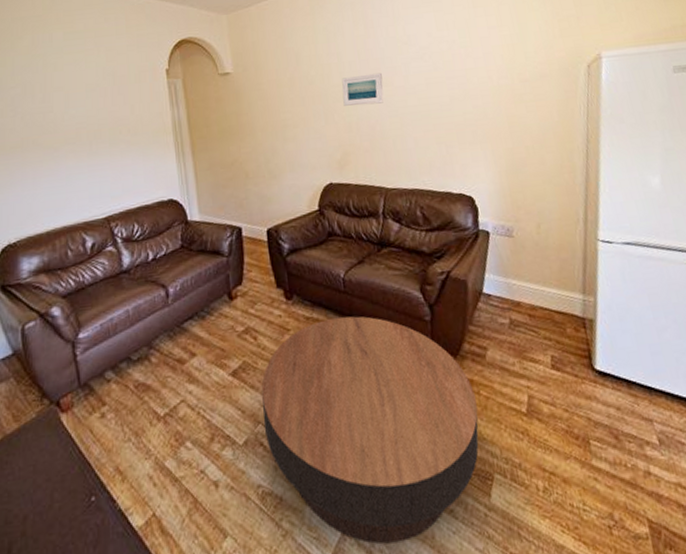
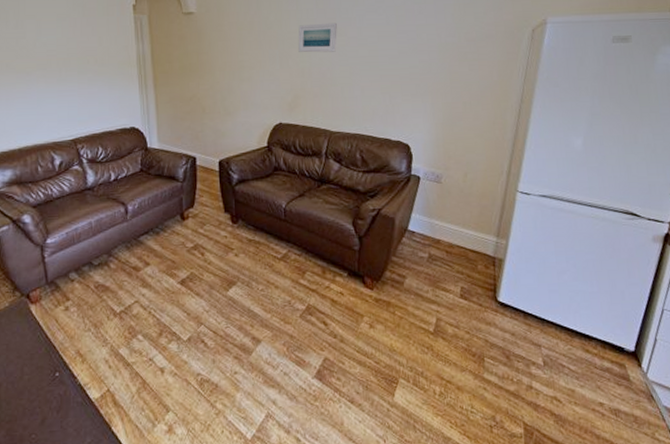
coffee table: present [261,316,479,545] -> none [205,241,391,426]

